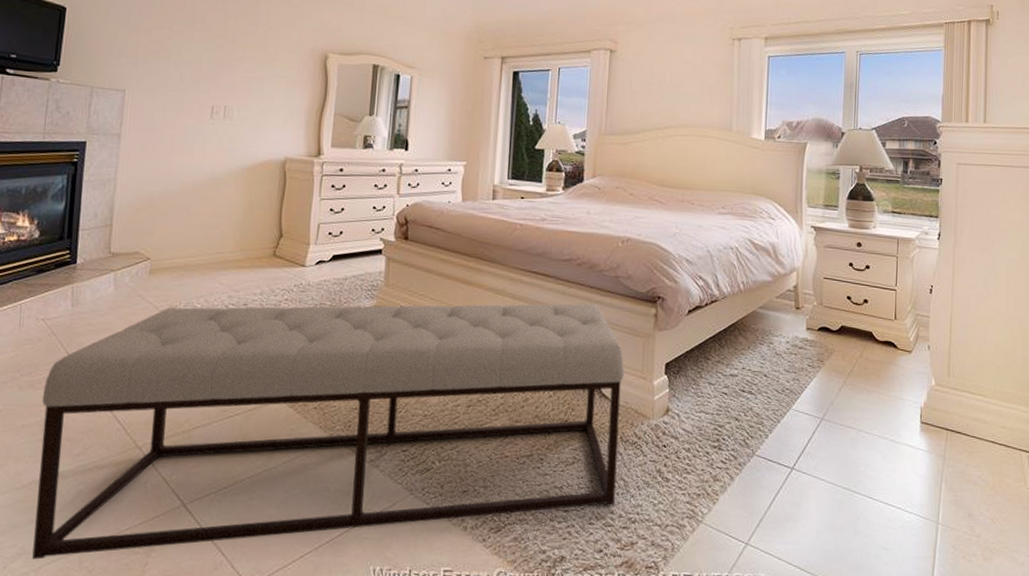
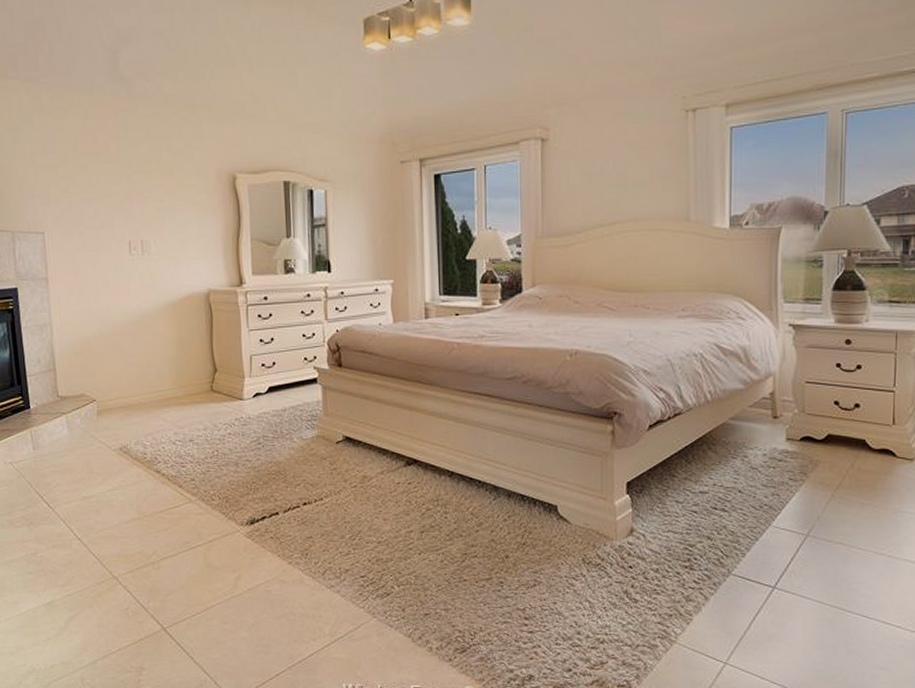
bench: present [32,303,625,560] -> none [23,423,582,677]

